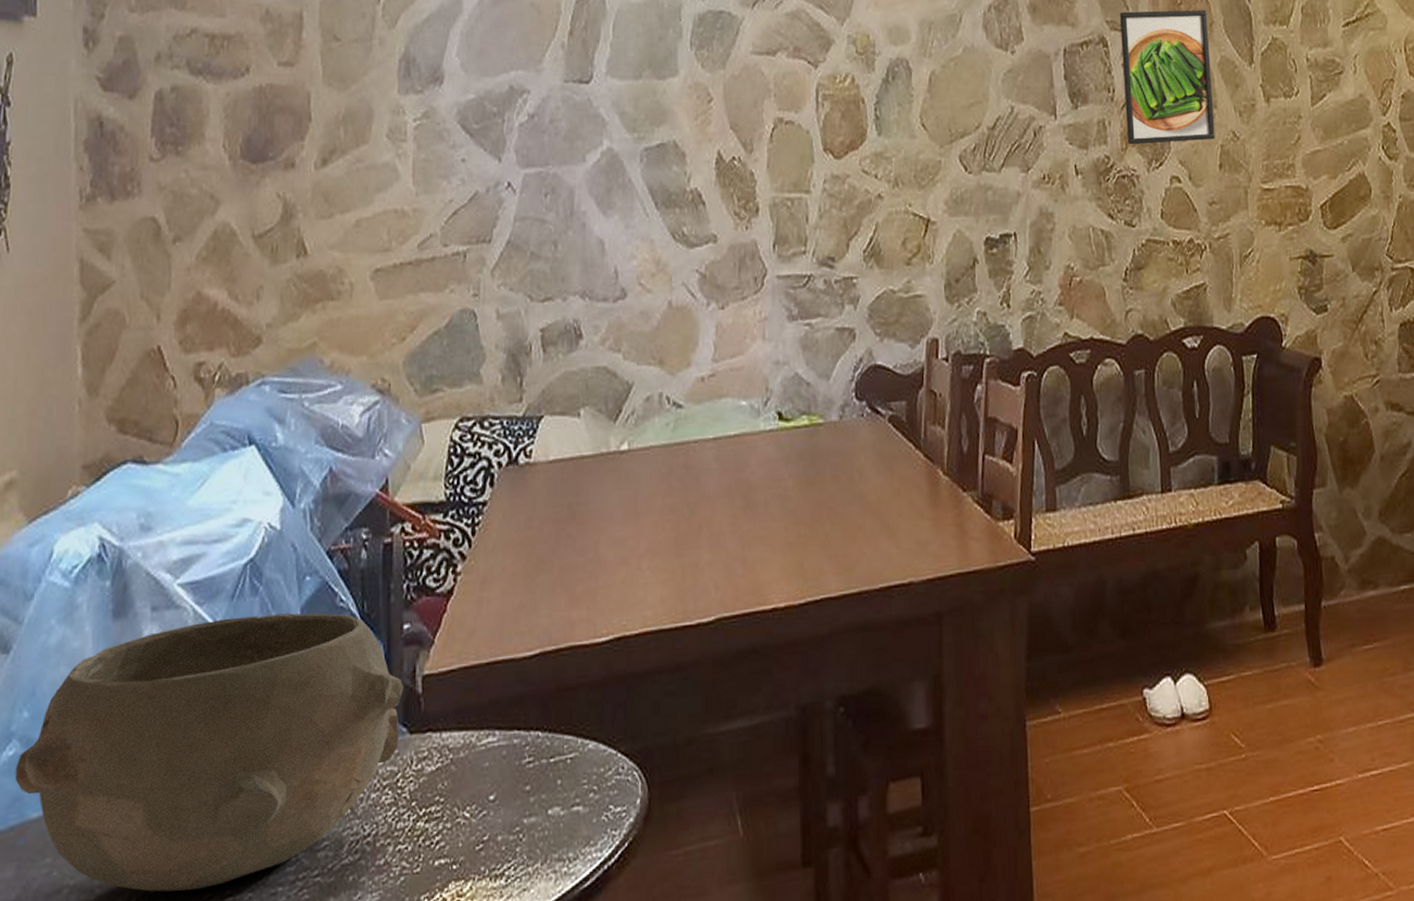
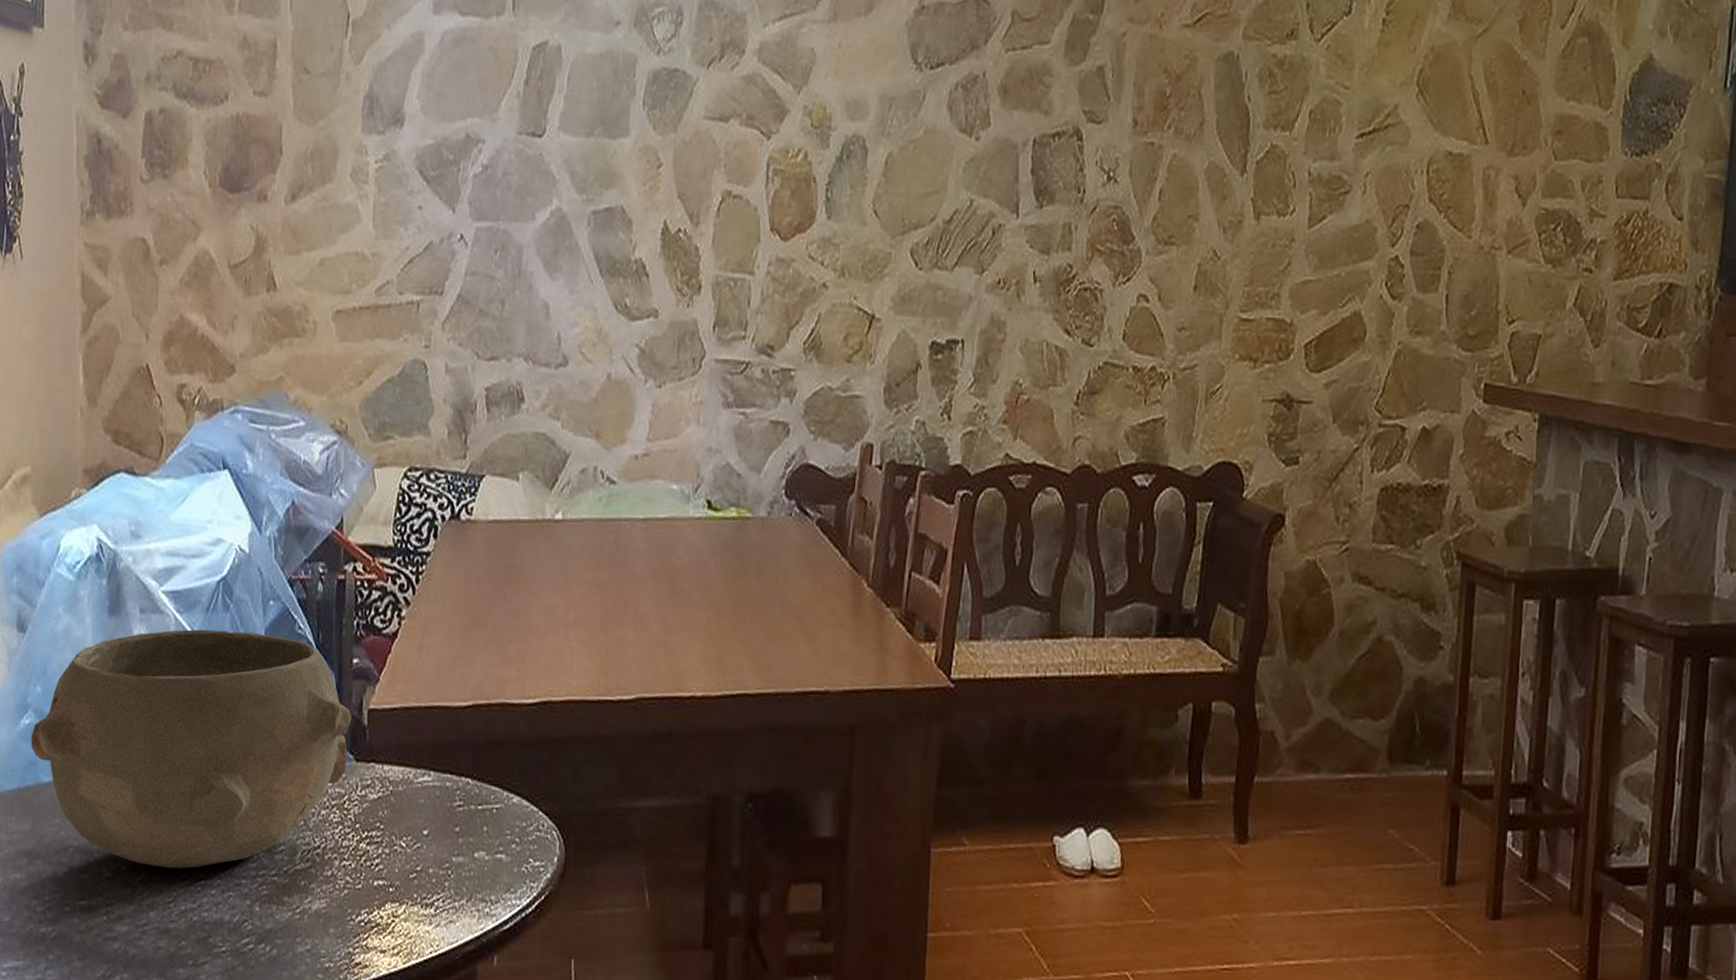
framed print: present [1119,10,1215,145] -> none [1094,101,1199,257]

